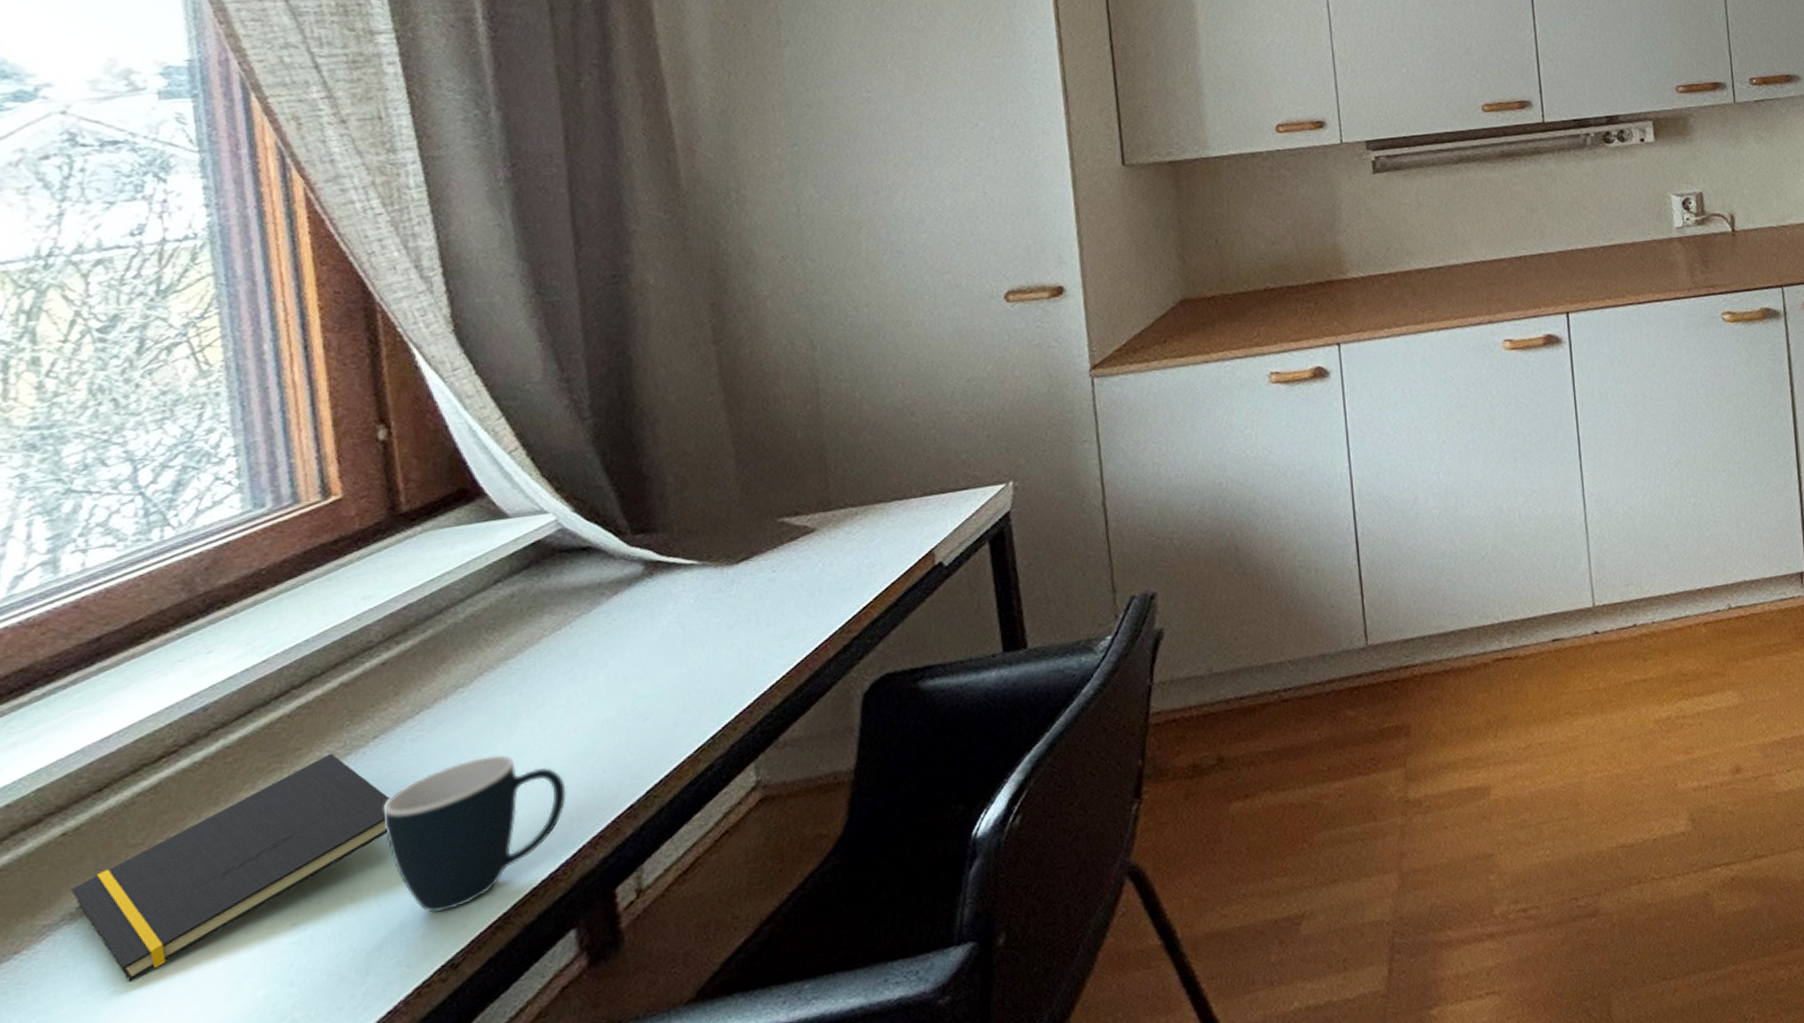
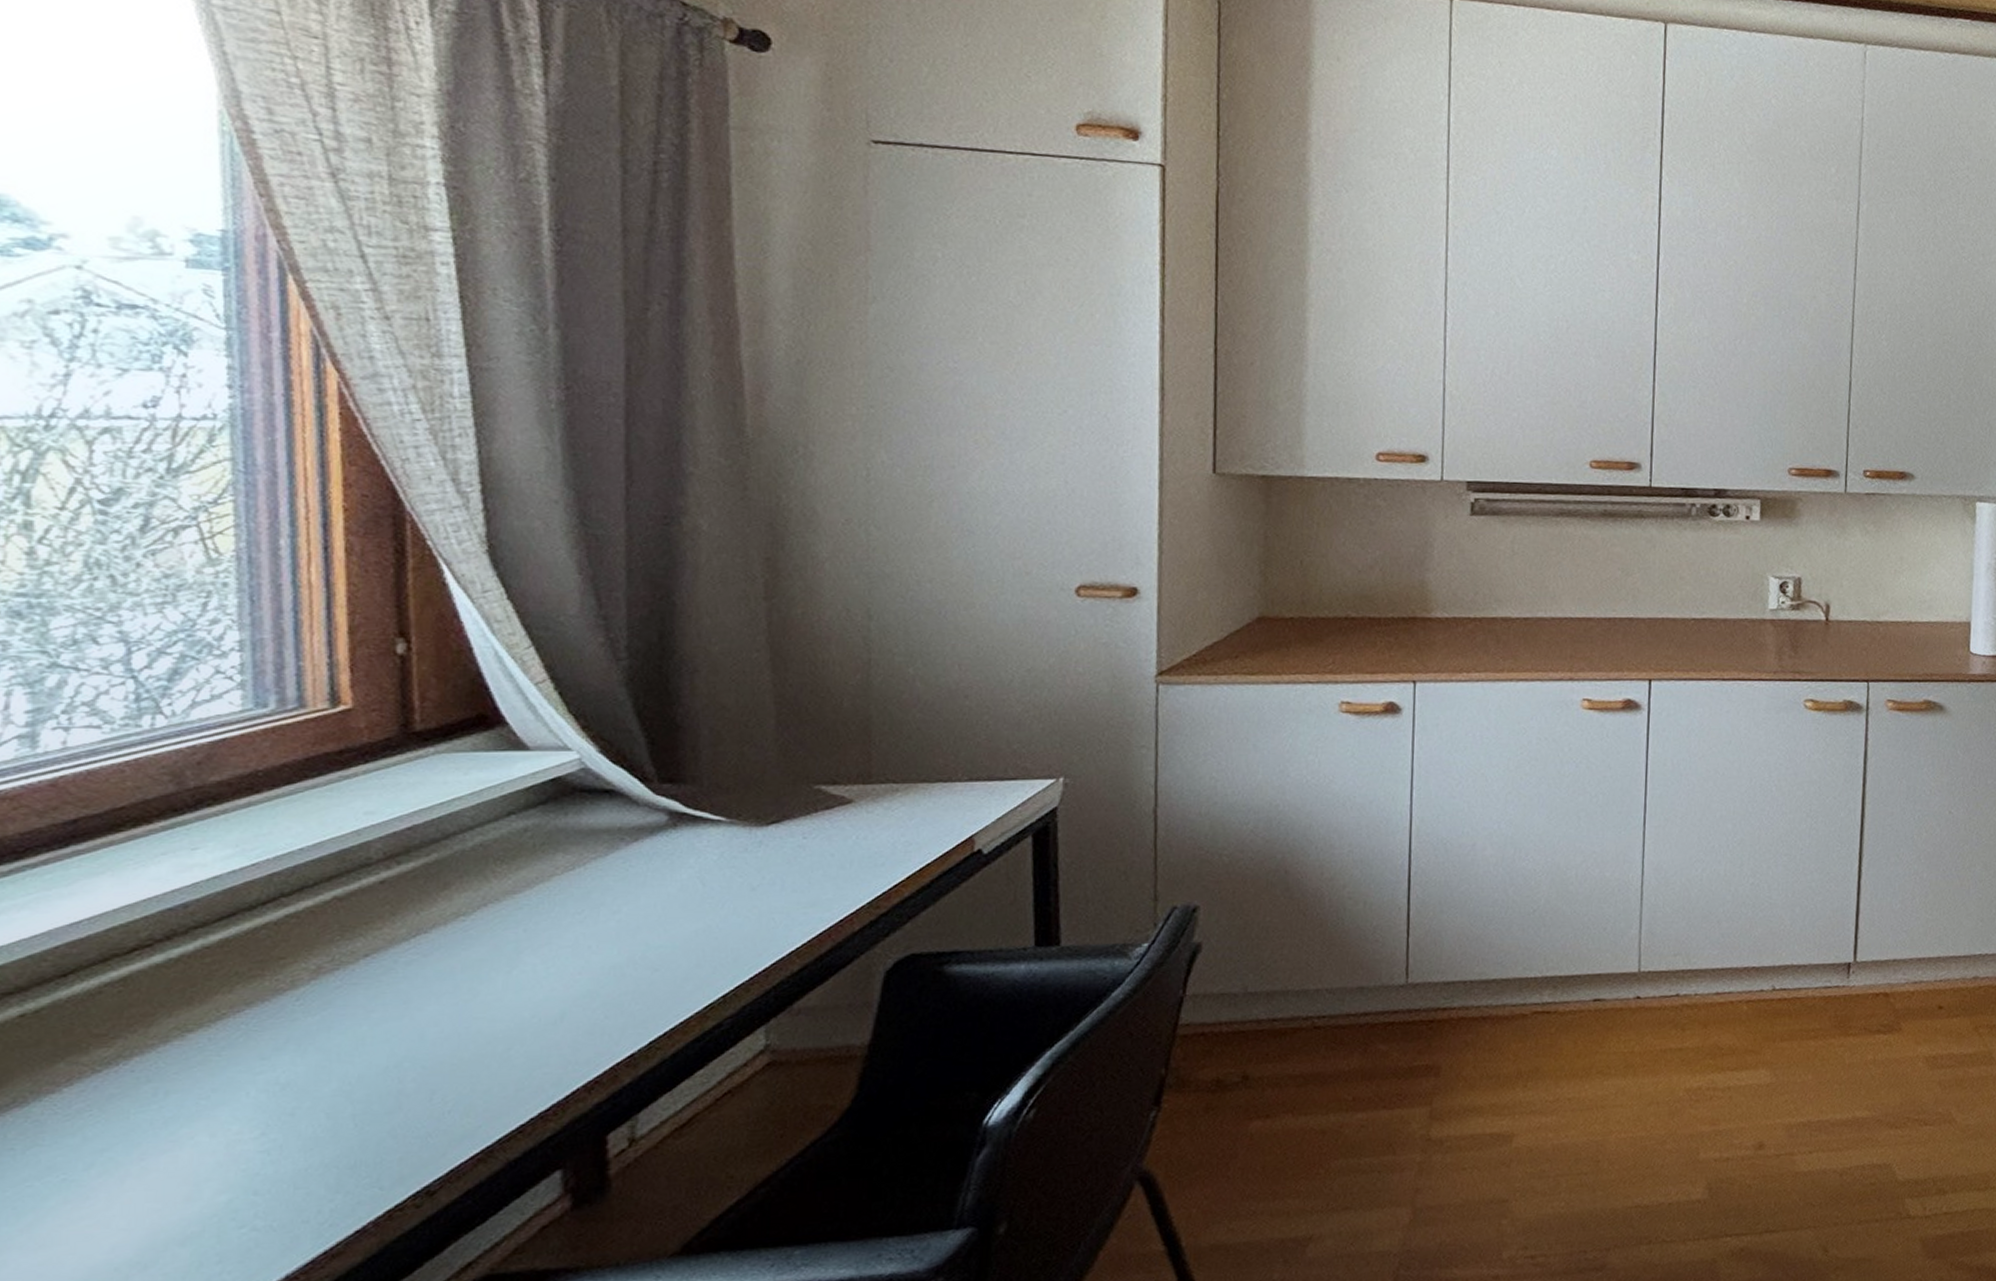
notepad: present [71,753,391,982] -> none [25,966,378,1172]
mug: present [384,755,566,913] -> none [369,988,565,1138]

